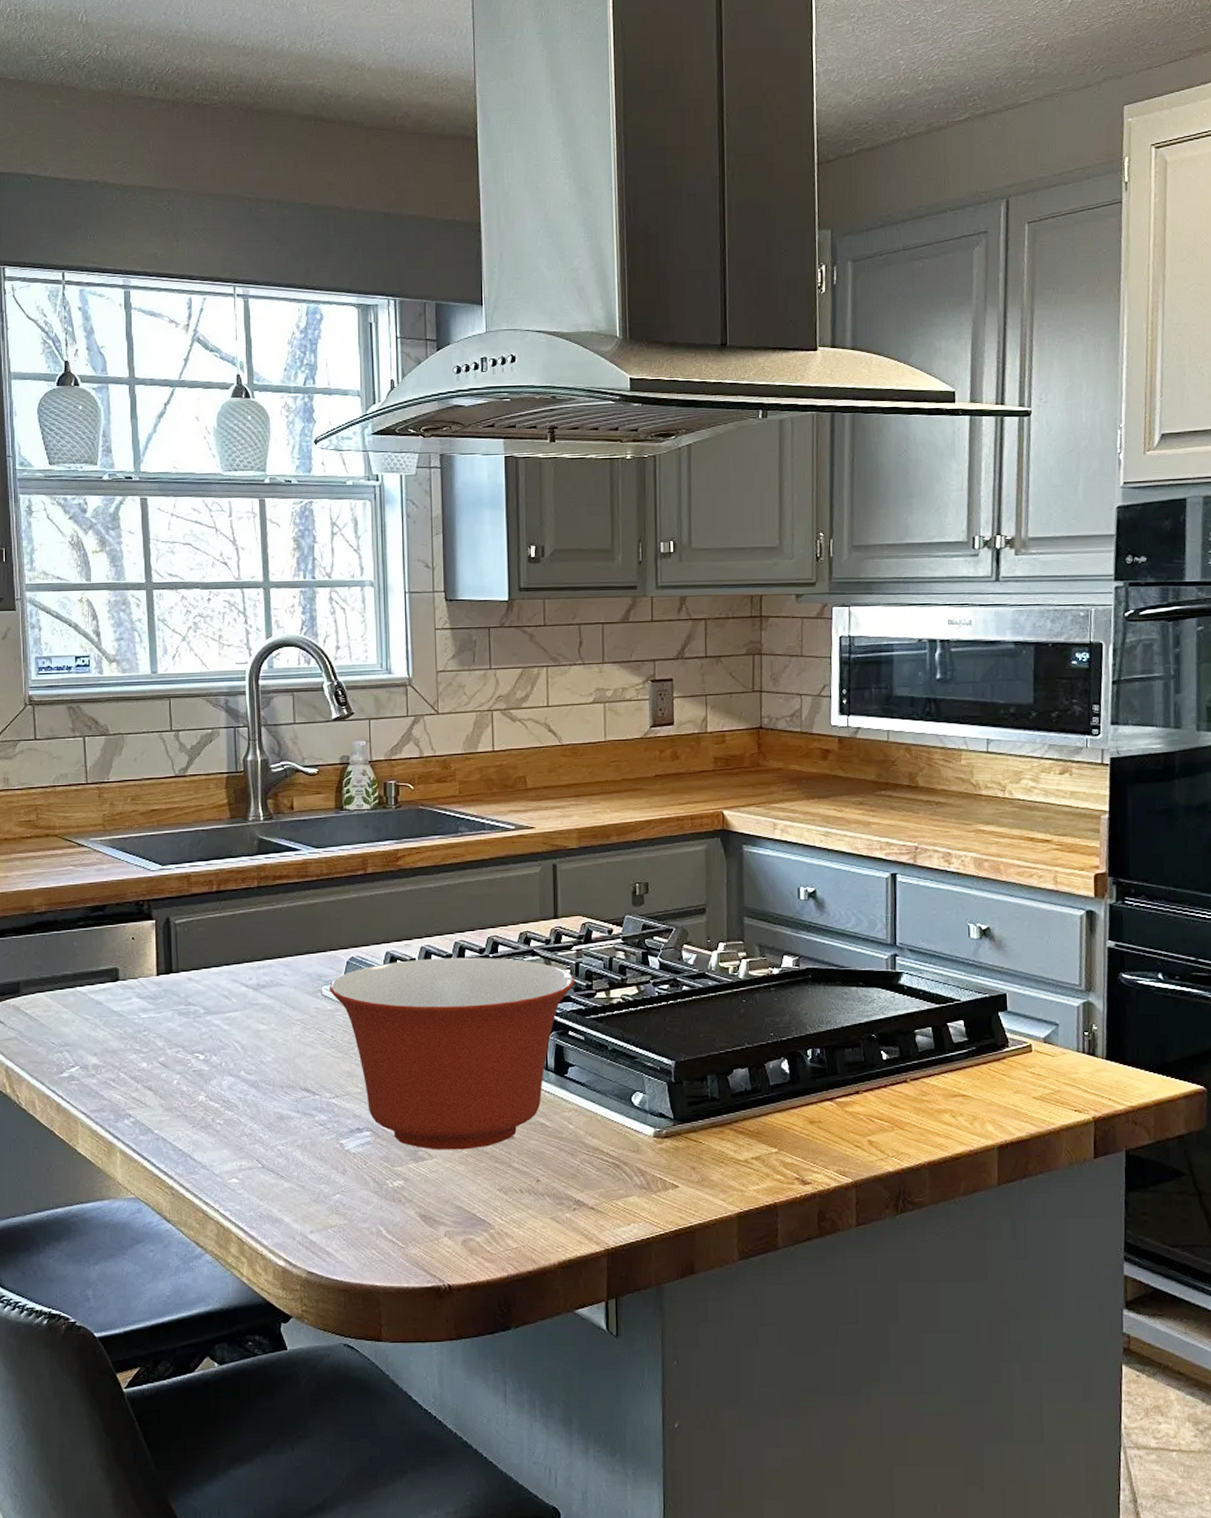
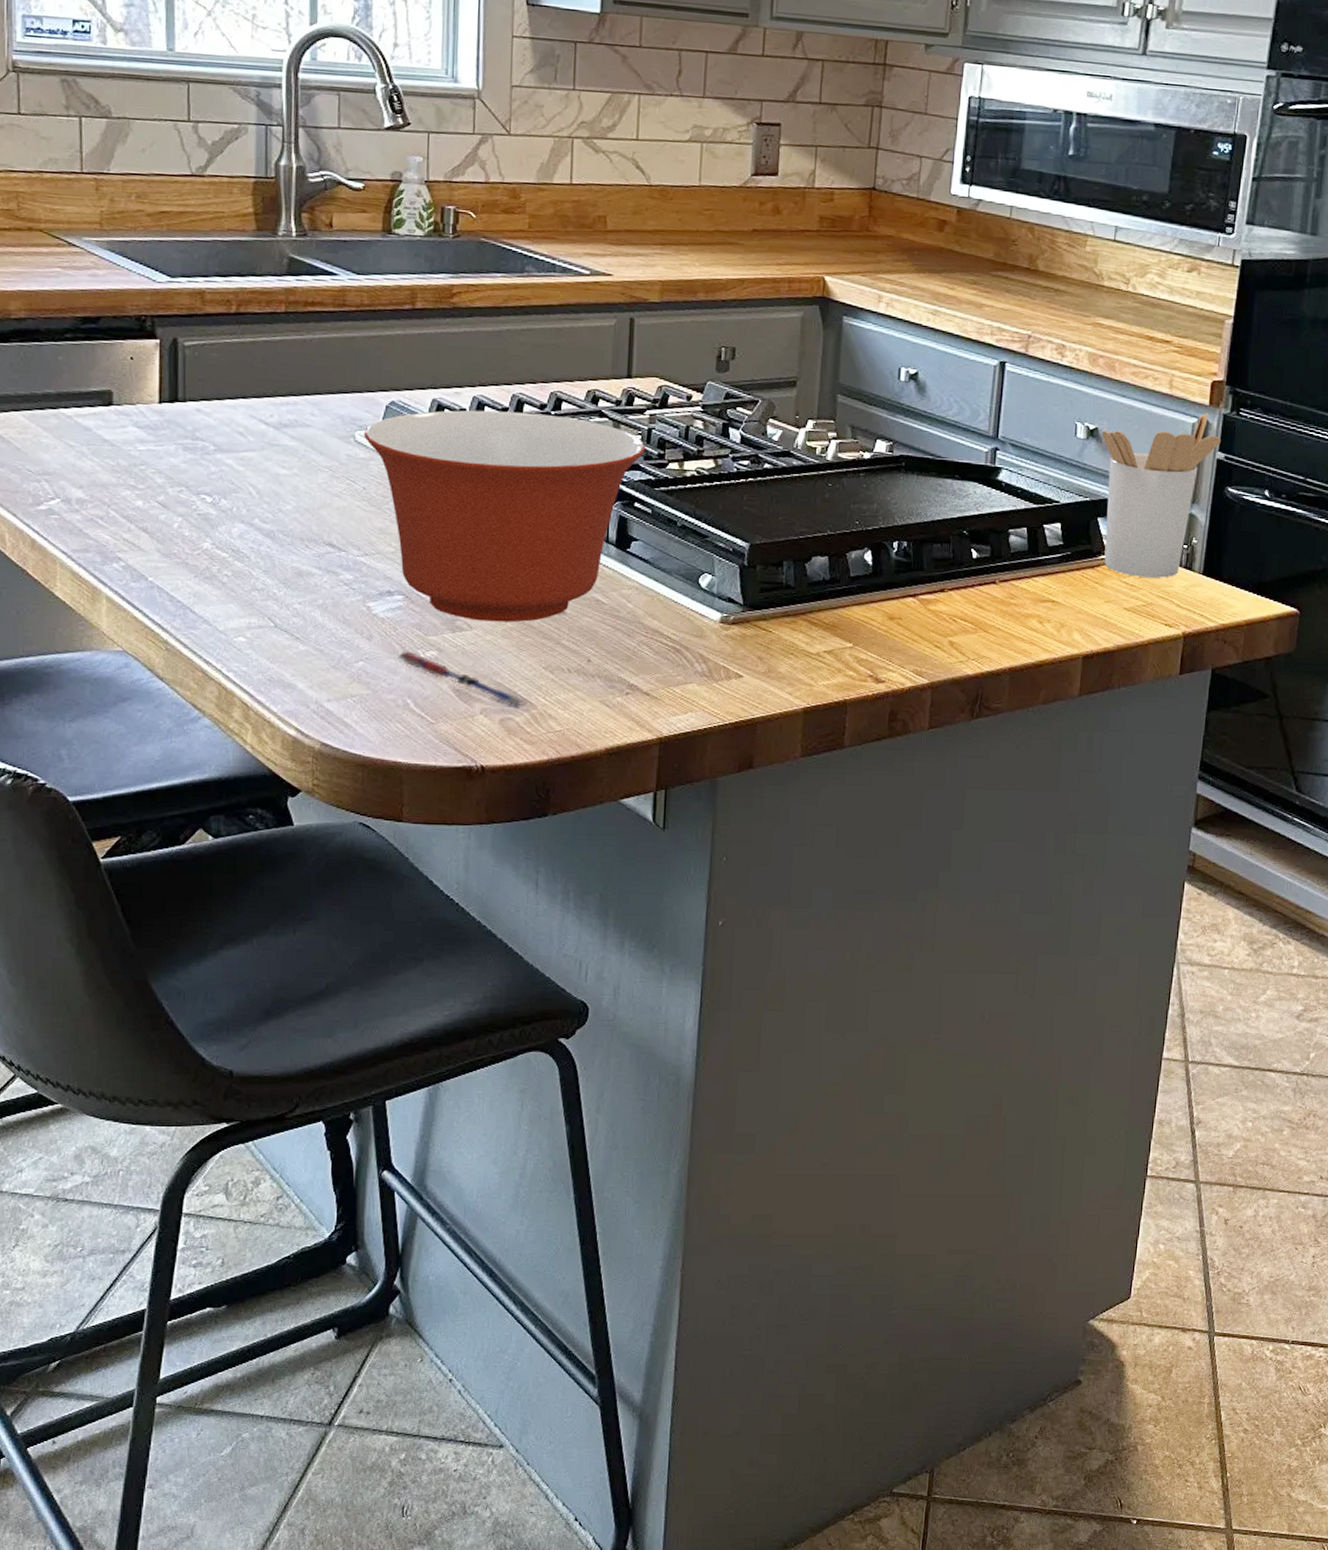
pen: none [369,1182,485,1227] -> present [397,651,527,706]
utensil holder: none [993,904,1109,1066] -> present [1101,413,1221,578]

